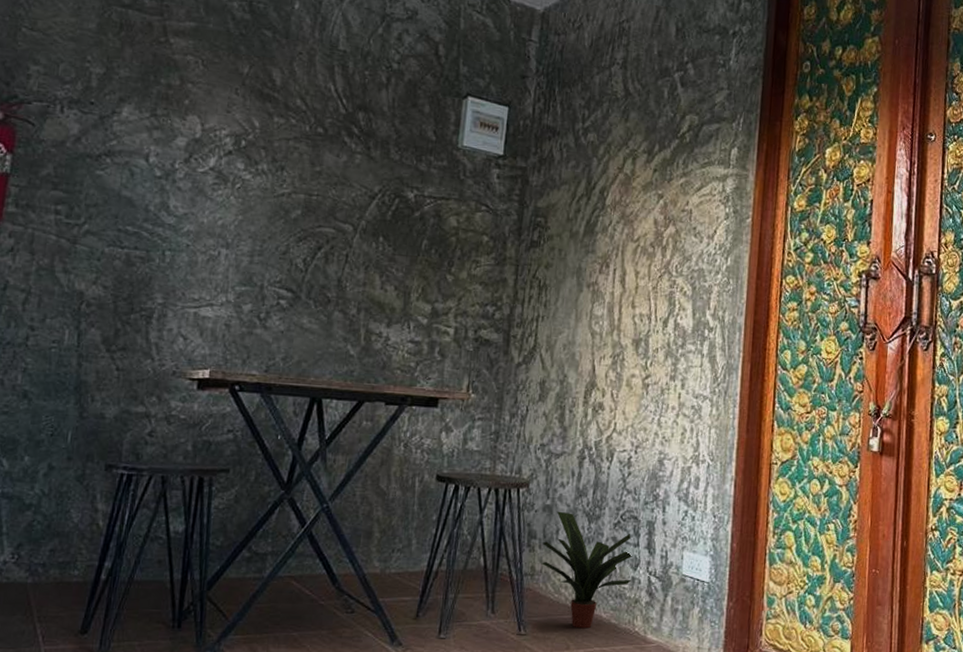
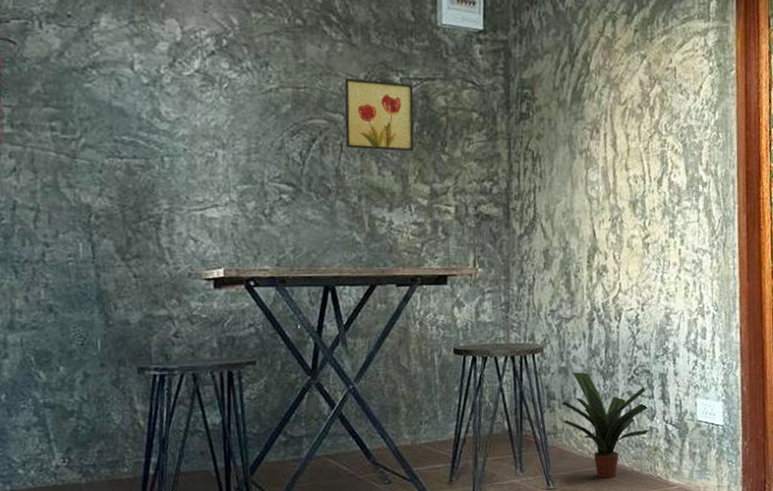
wall art: none [351,190,426,269] -> present [344,78,415,151]

